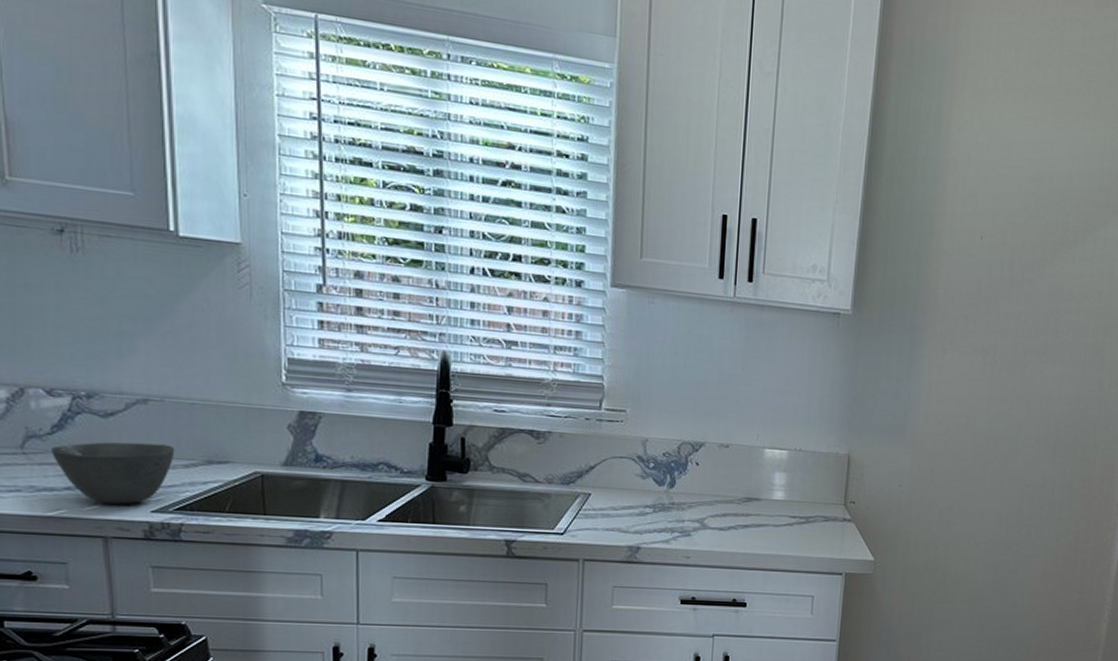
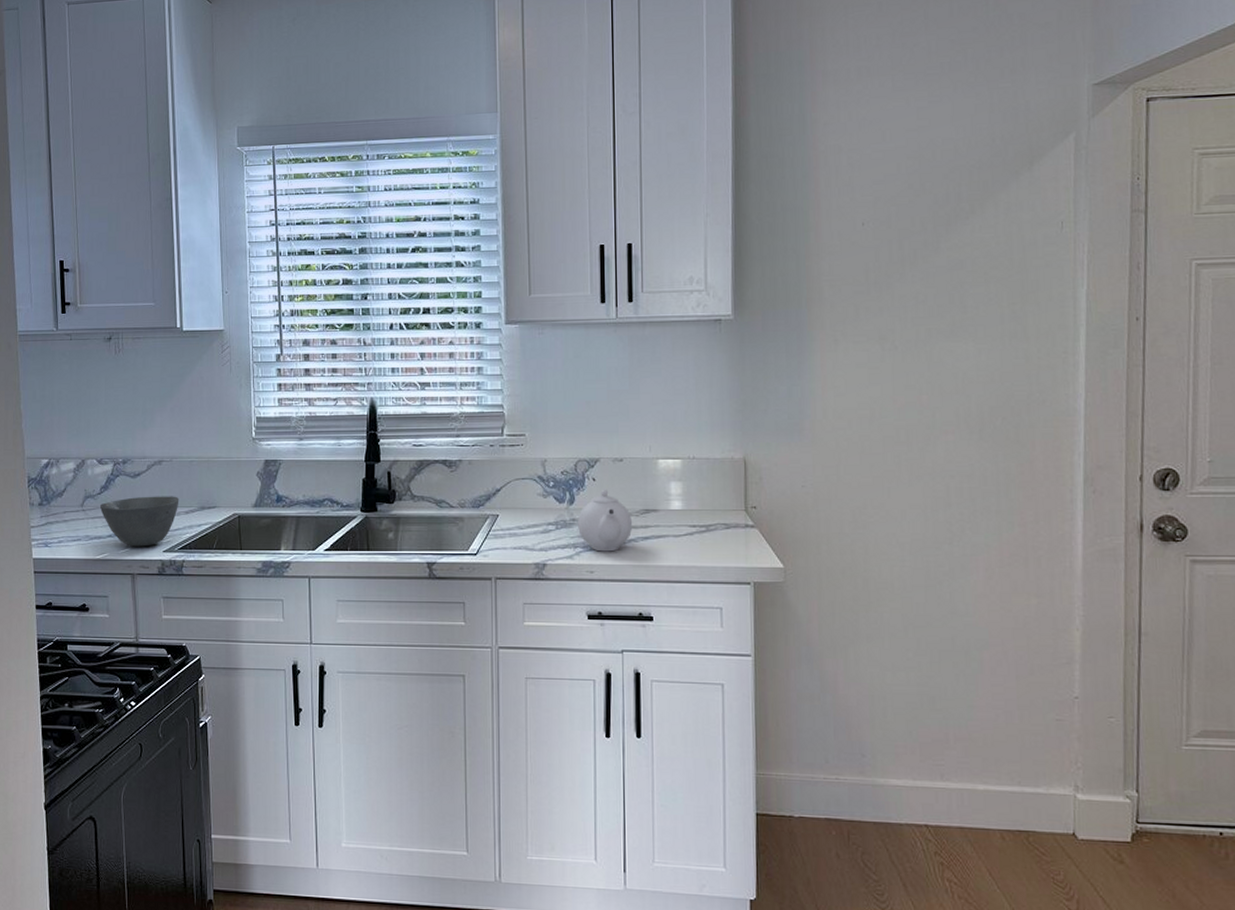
teapot: none [677,474,734,538] -> present [578,489,633,552]

